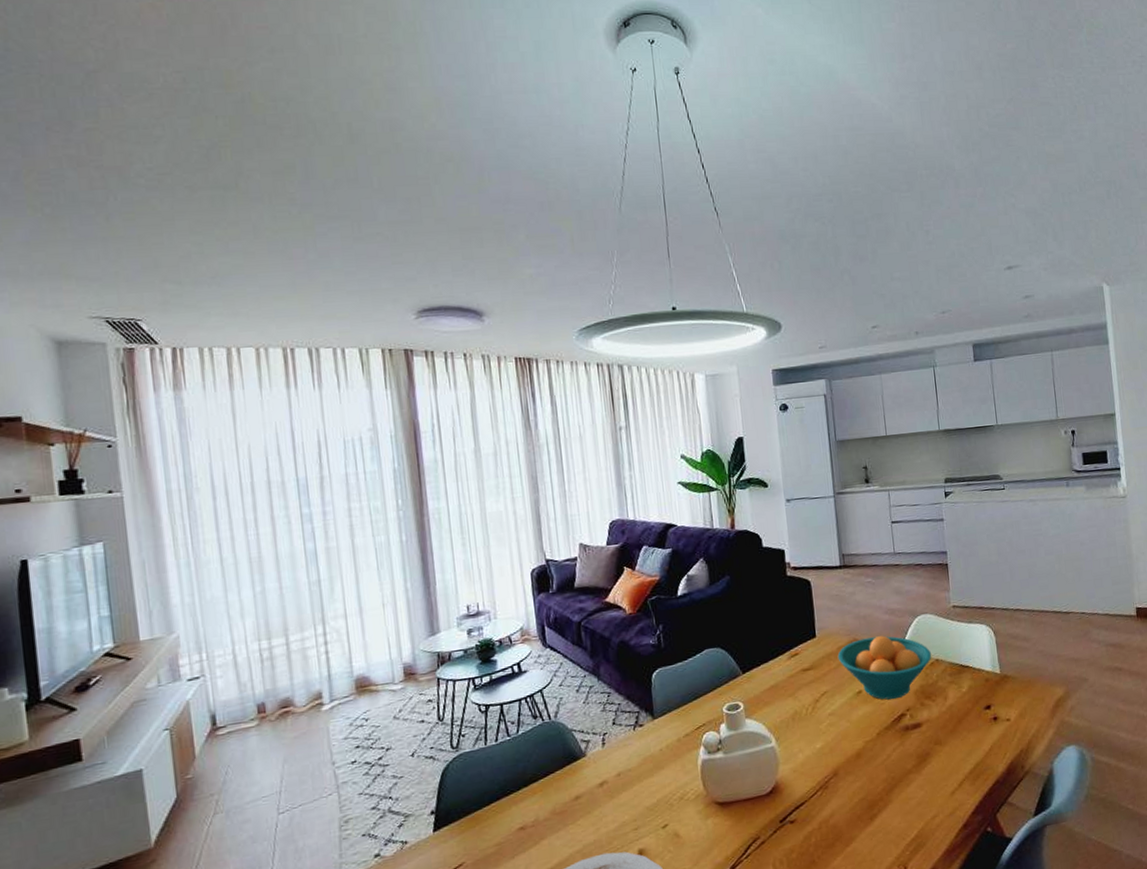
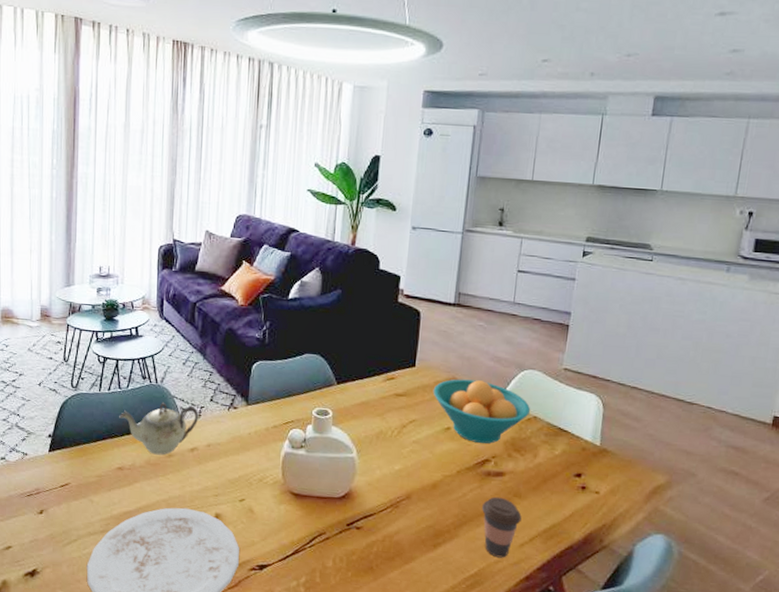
teapot: none [512,735,603,802] -> present [119,402,199,455]
coffee cup: none [907,749,947,813] -> present [481,496,522,558]

